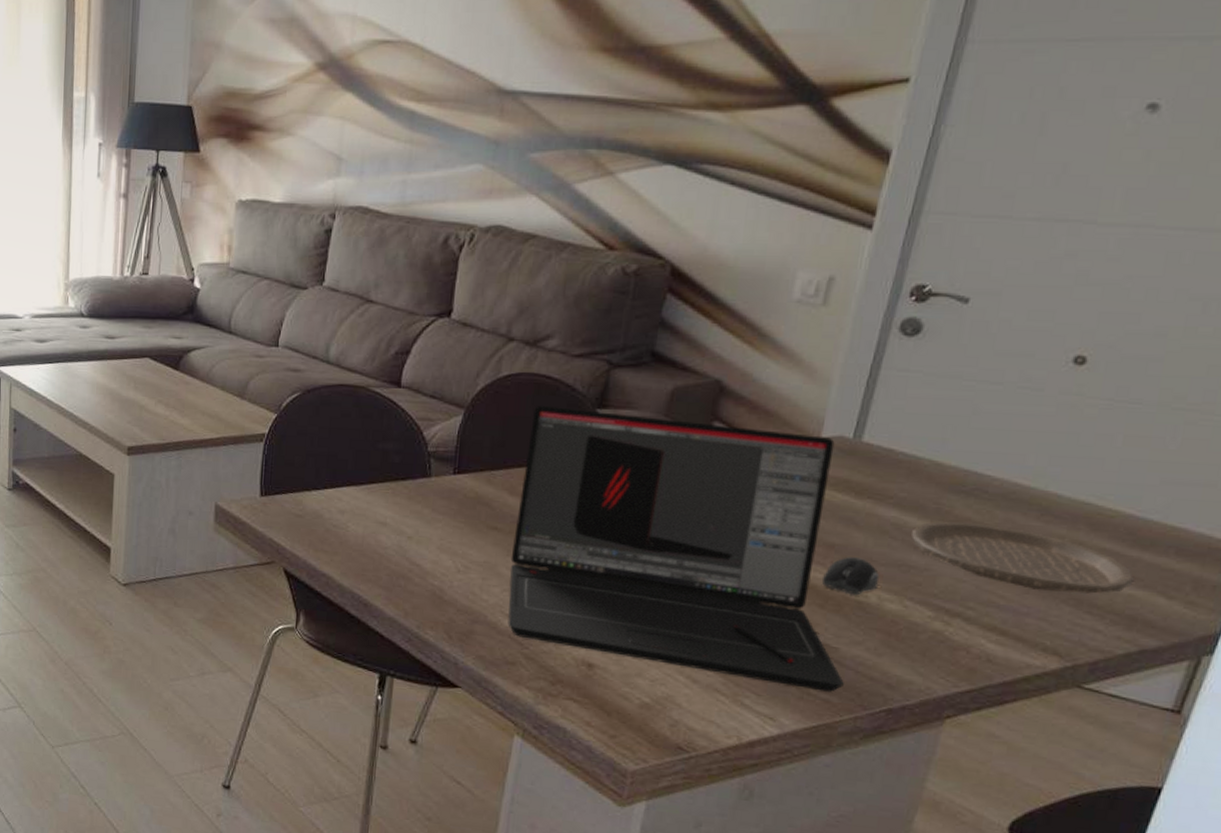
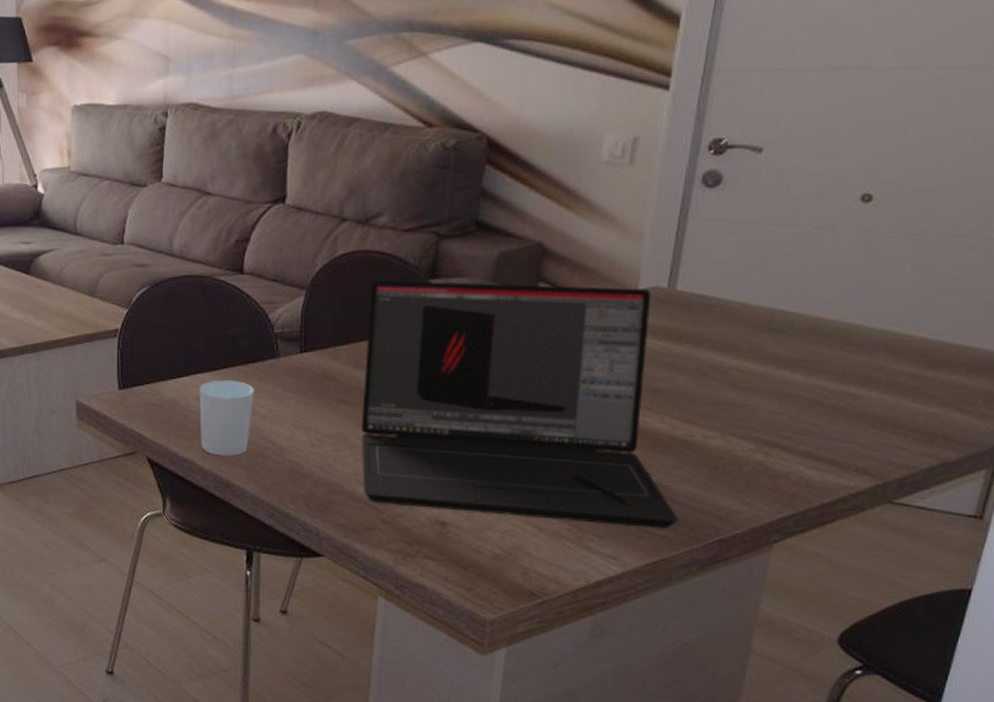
cup: none [341,495,402,575] -> present [199,380,254,456]
computer mouse: present [821,557,880,596] -> none [650,400,703,435]
plate: present [912,521,1134,594] -> none [729,358,931,415]

